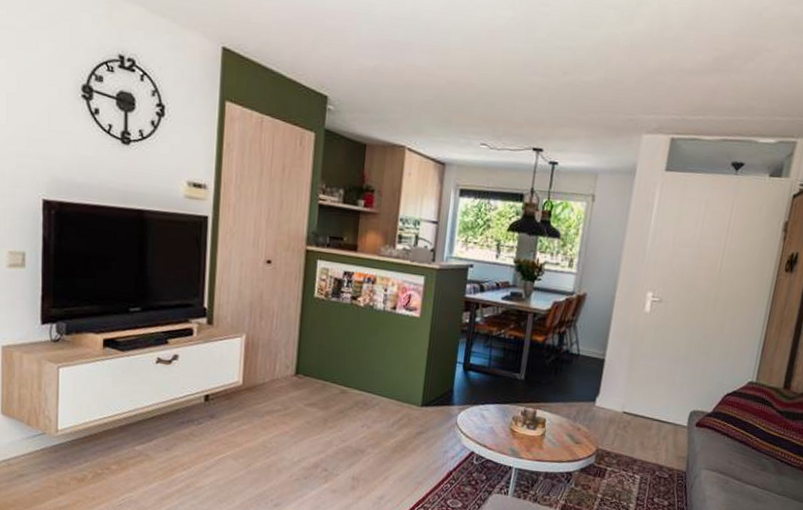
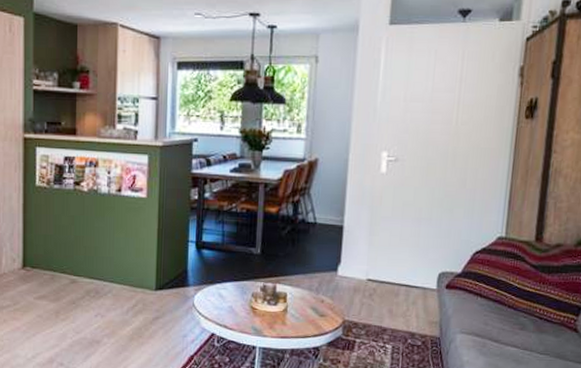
kettle: present [407,237,436,265] -> none [128,115,158,144]

